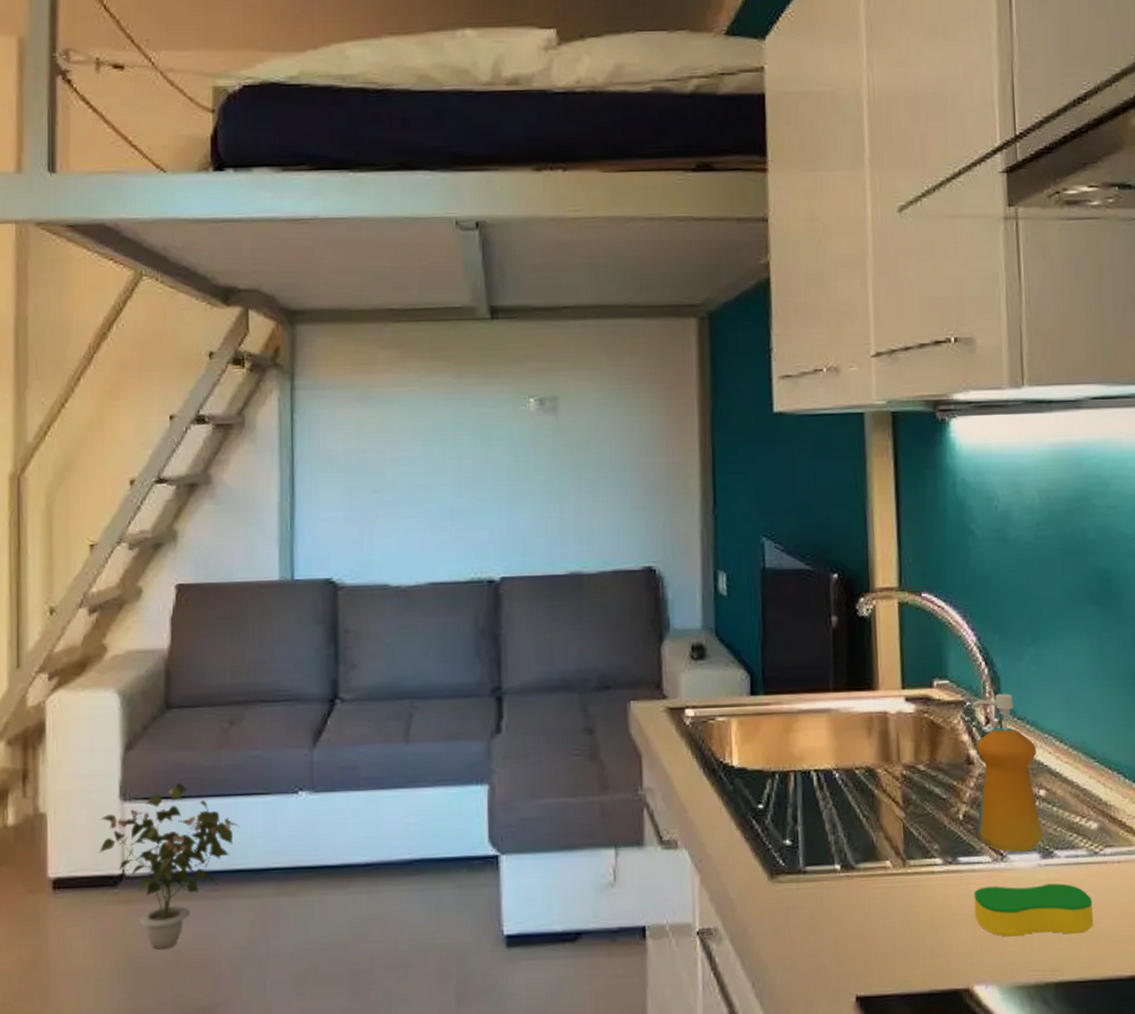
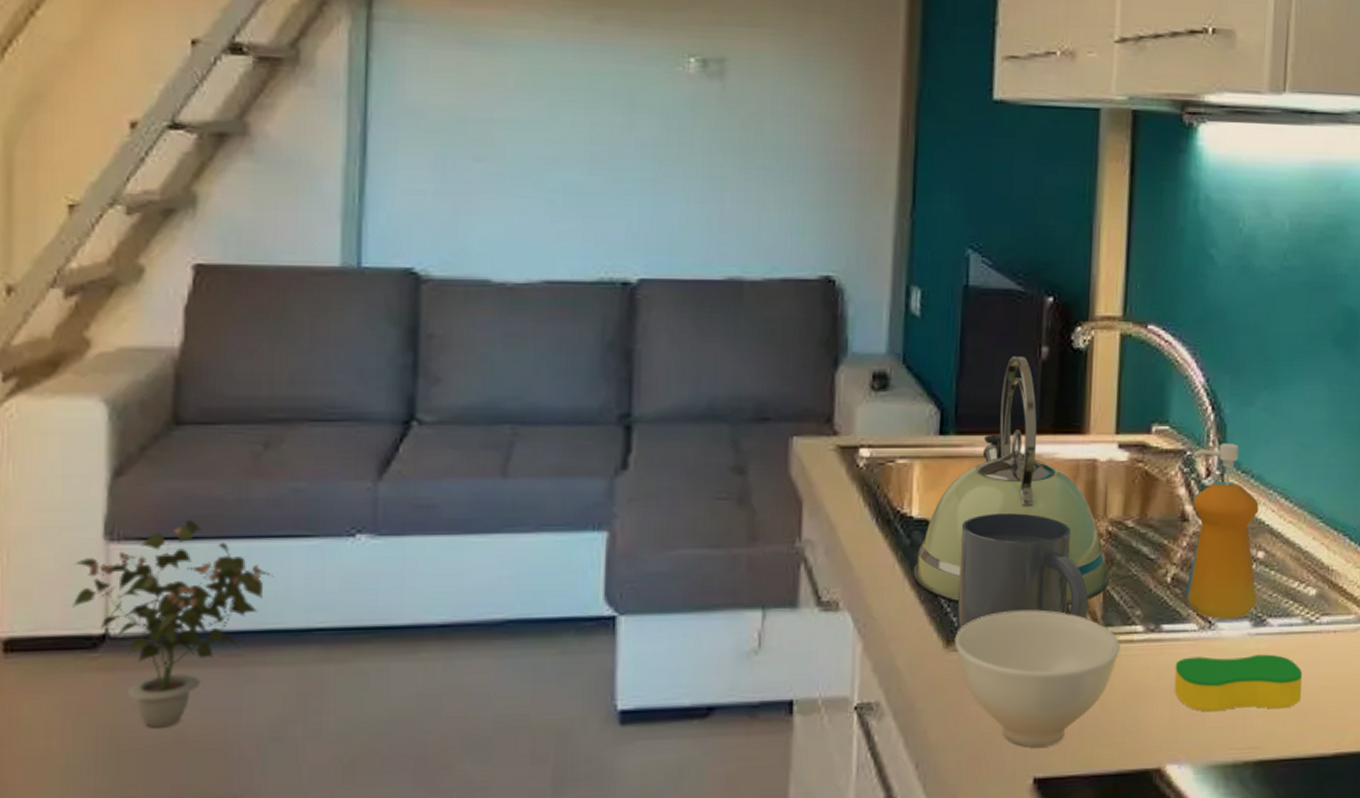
kettle: none [737,625,908,842] -> present [913,355,1110,606]
mug: none [775,761,891,868] -> present [956,513,1088,634]
bowl: none [777,845,923,968] -> present [954,610,1121,747]

